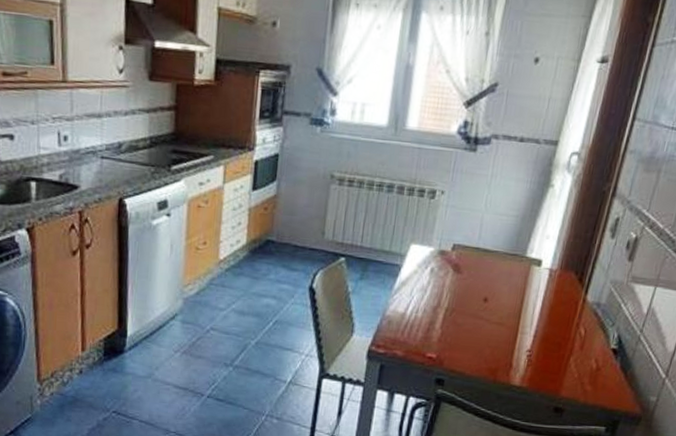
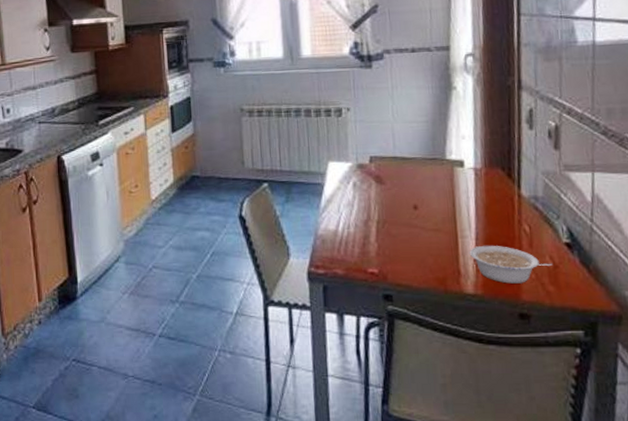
legume: none [524,342,596,381] -> present [469,245,552,284]

